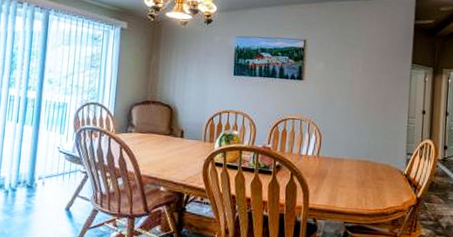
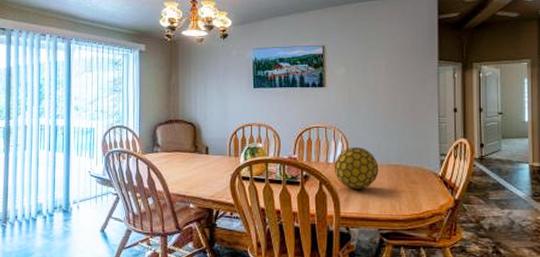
decorative ball: none [306,141,349,183] -> present [334,147,379,190]

